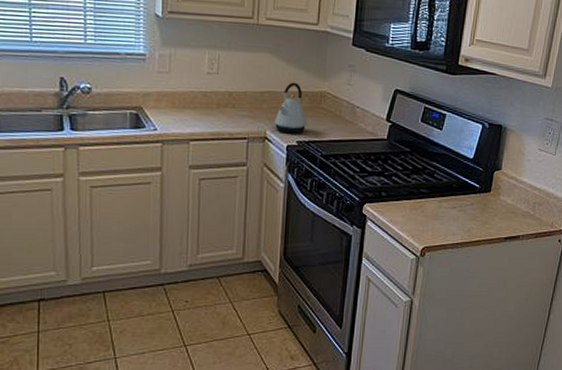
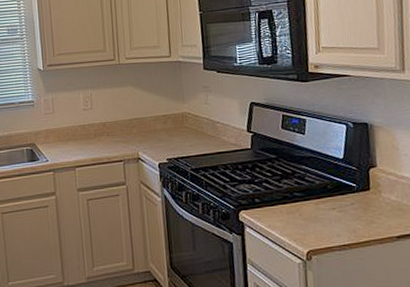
kettle: present [275,82,307,134] -> none [145,107,174,153]

